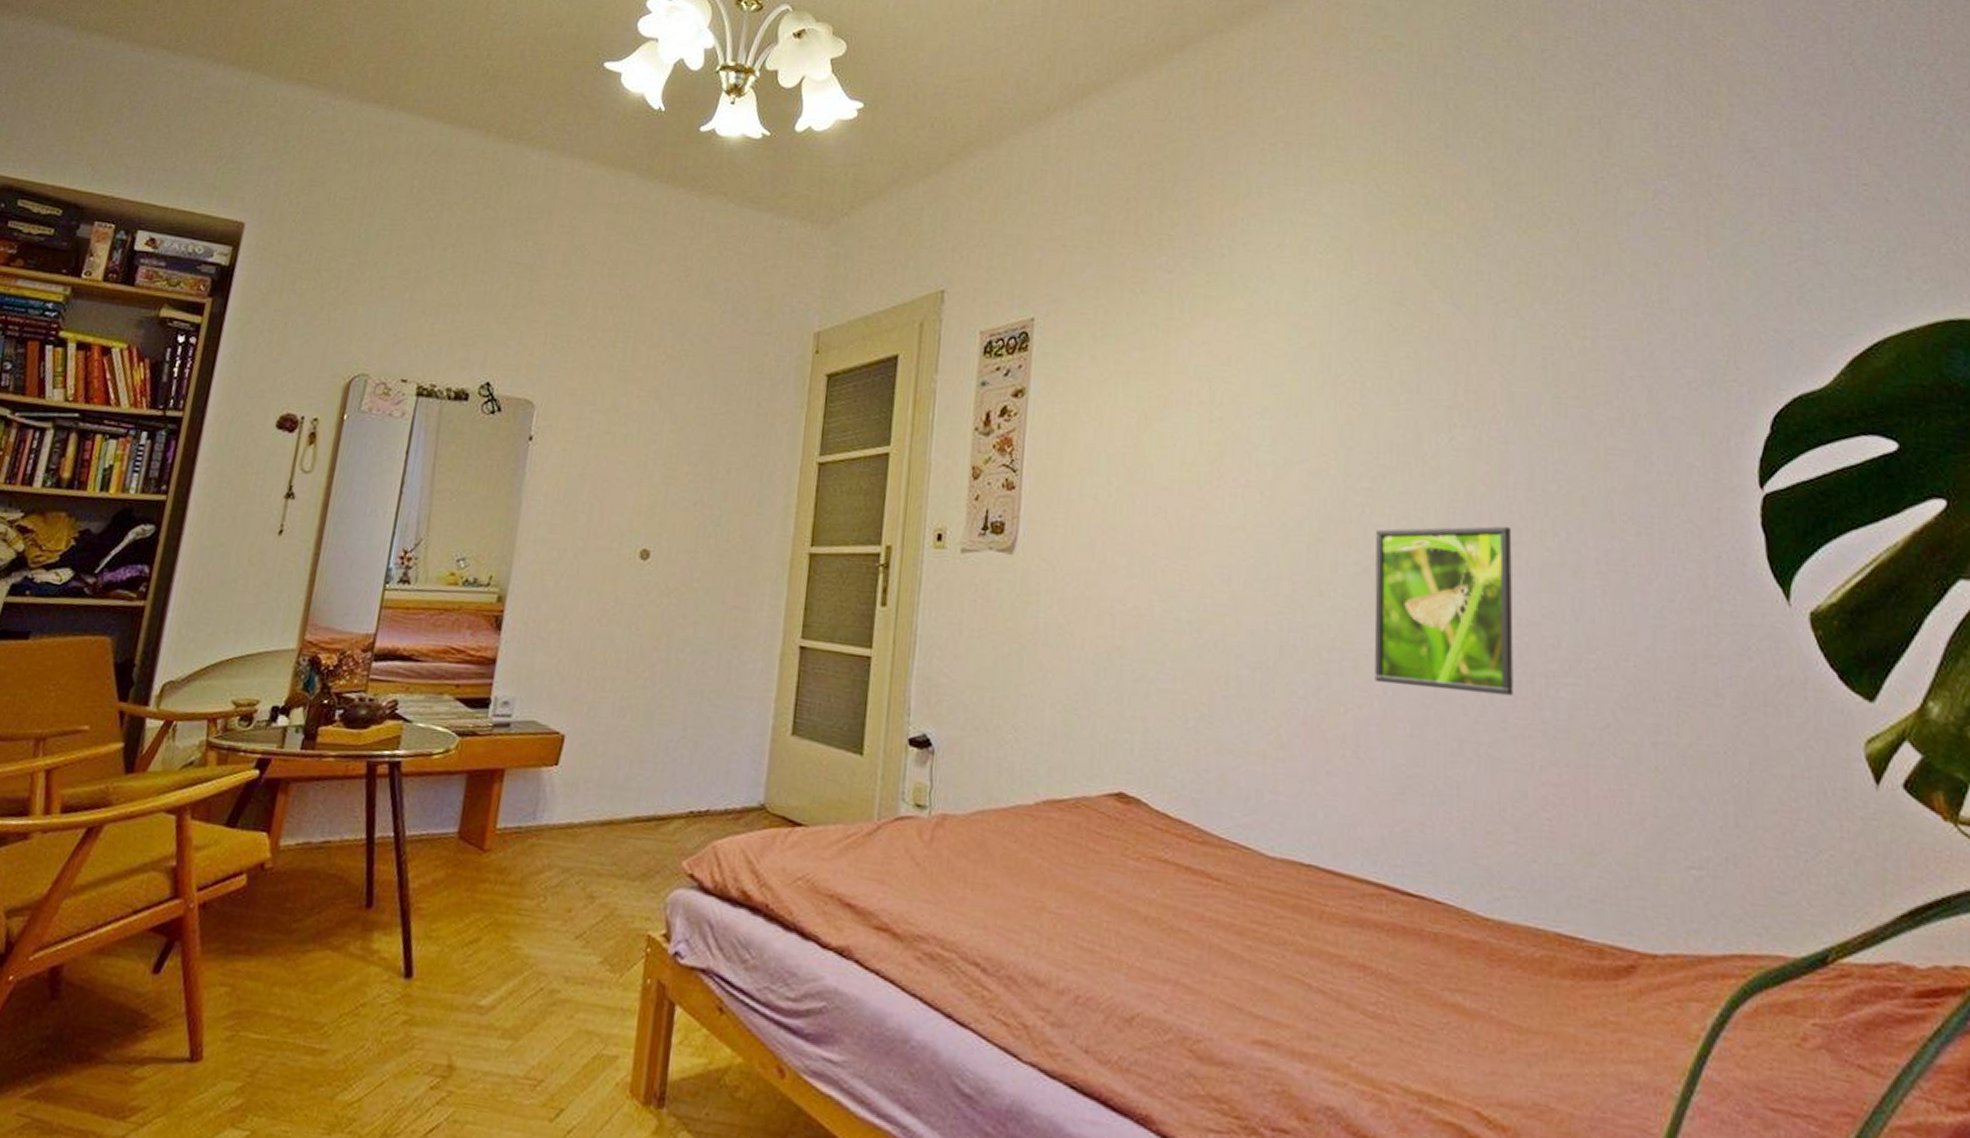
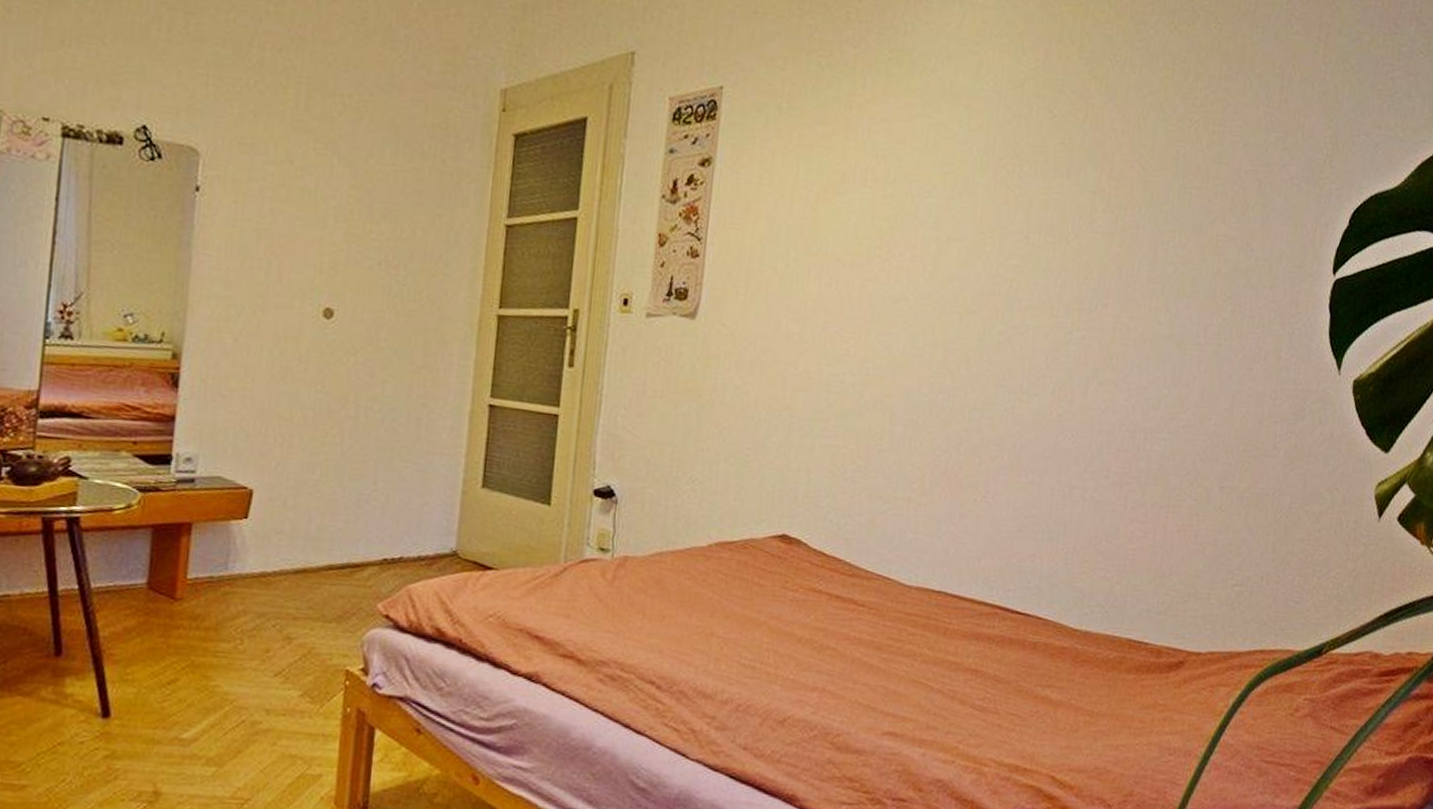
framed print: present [1374,526,1513,696] -> none [1006,302,1133,450]

